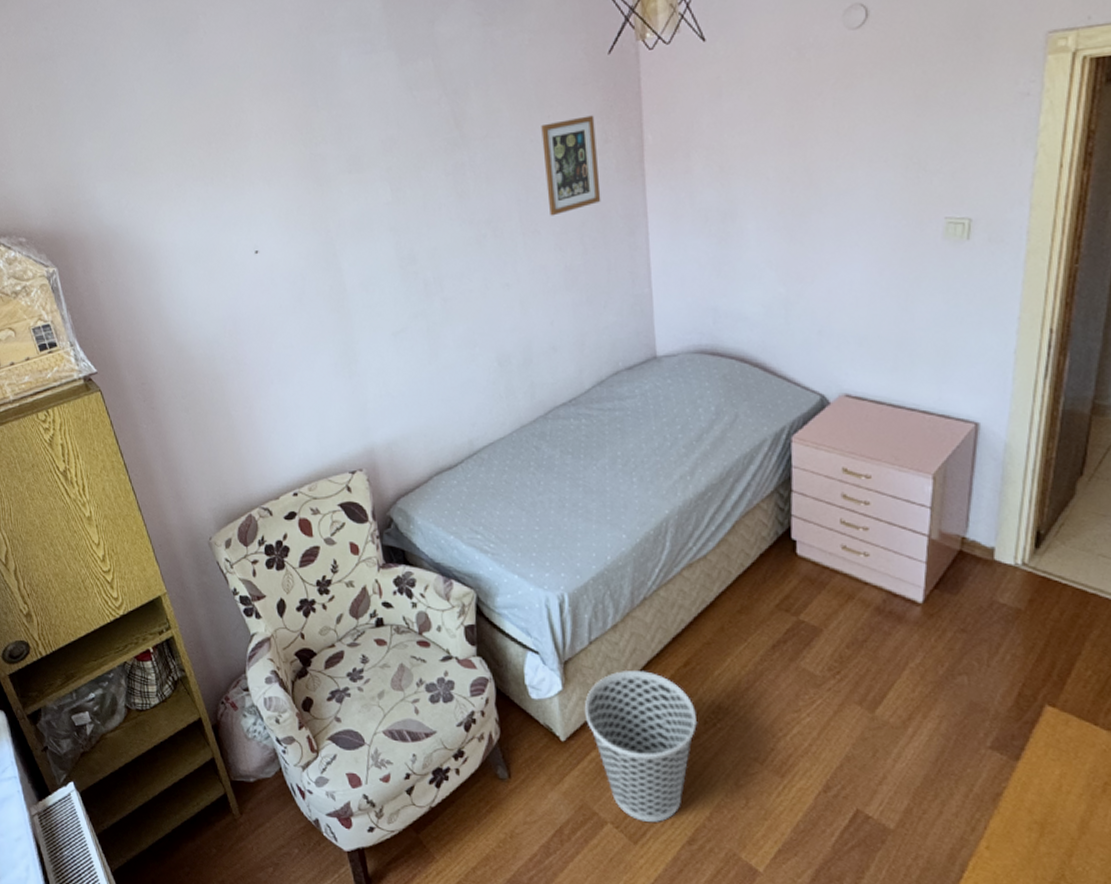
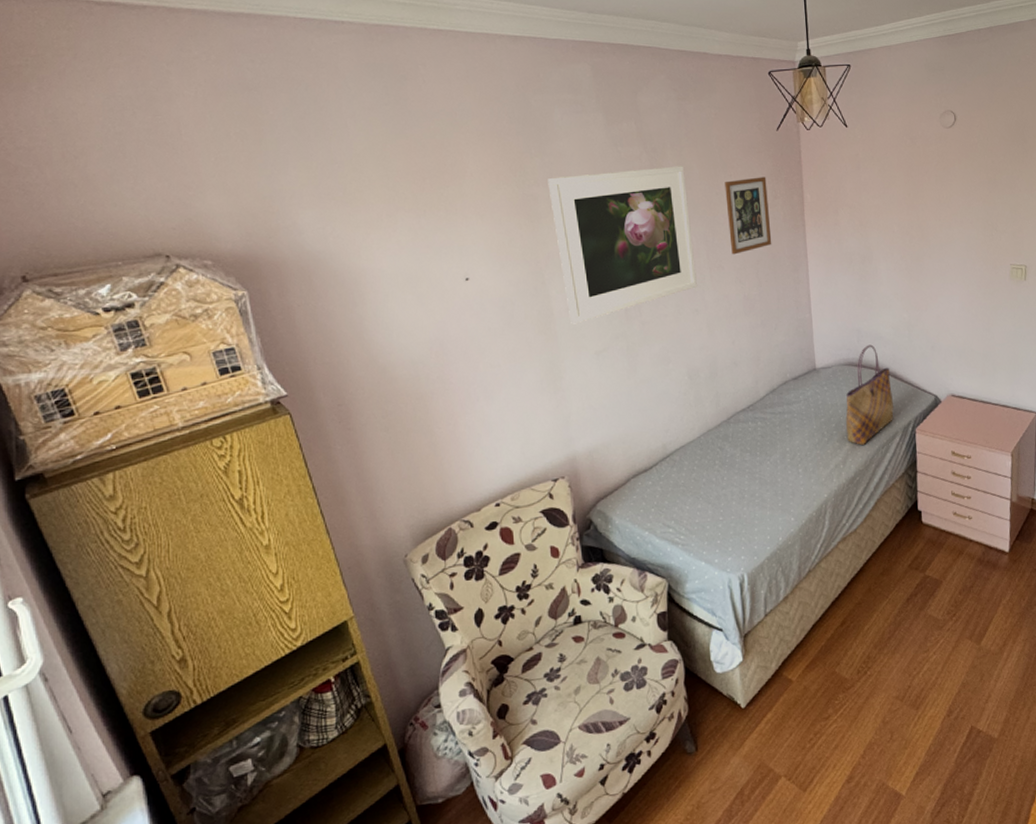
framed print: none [336,108,509,301] -> present [548,166,698,324]
wastebasket: present [584,671,698,822] -> none [761,634,853,770]
tote bag: none [695,327,761,455] -> present [846,344,894,446]

